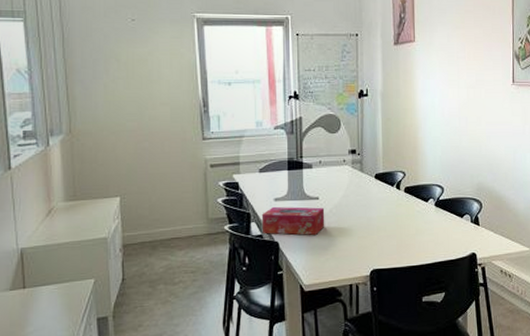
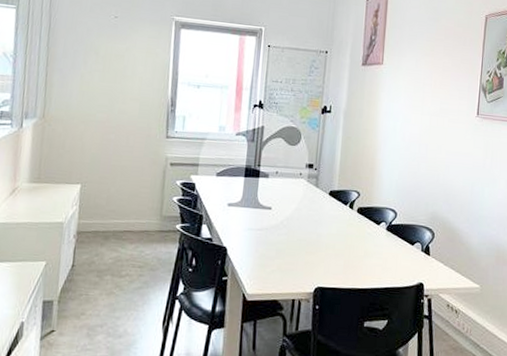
tissue box: present [261,206,325,235] -> none [212,211,276,245]

